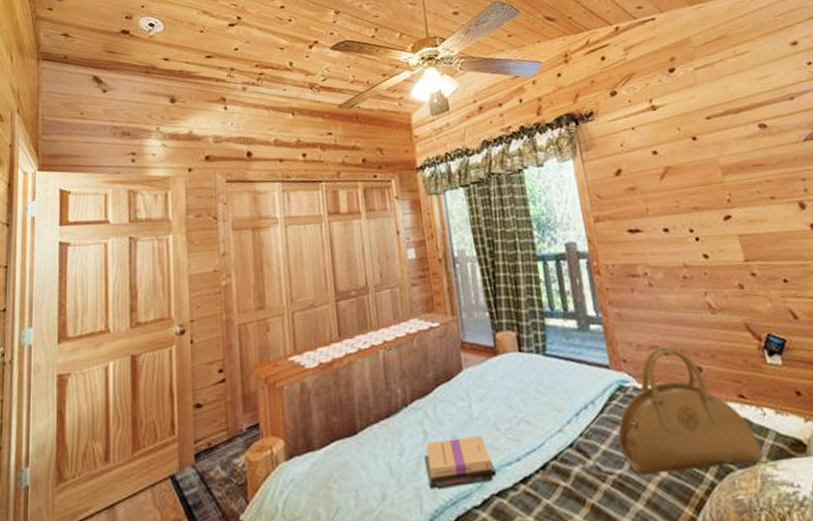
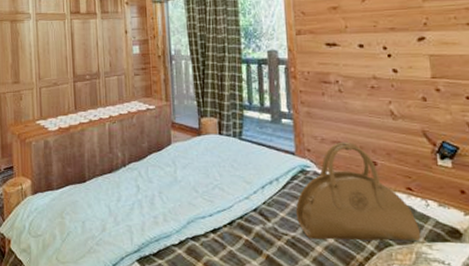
books: present [423,435,497,489] -> none [135,194,193,229]

